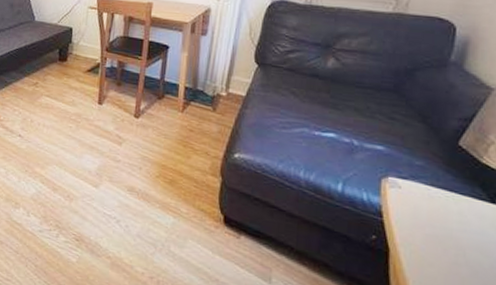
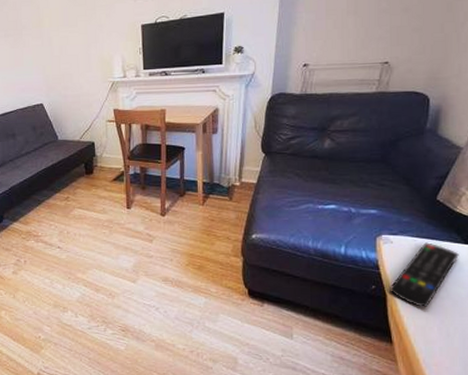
remote control: none [392,193,483,273] -> present [388,242,459,307]

